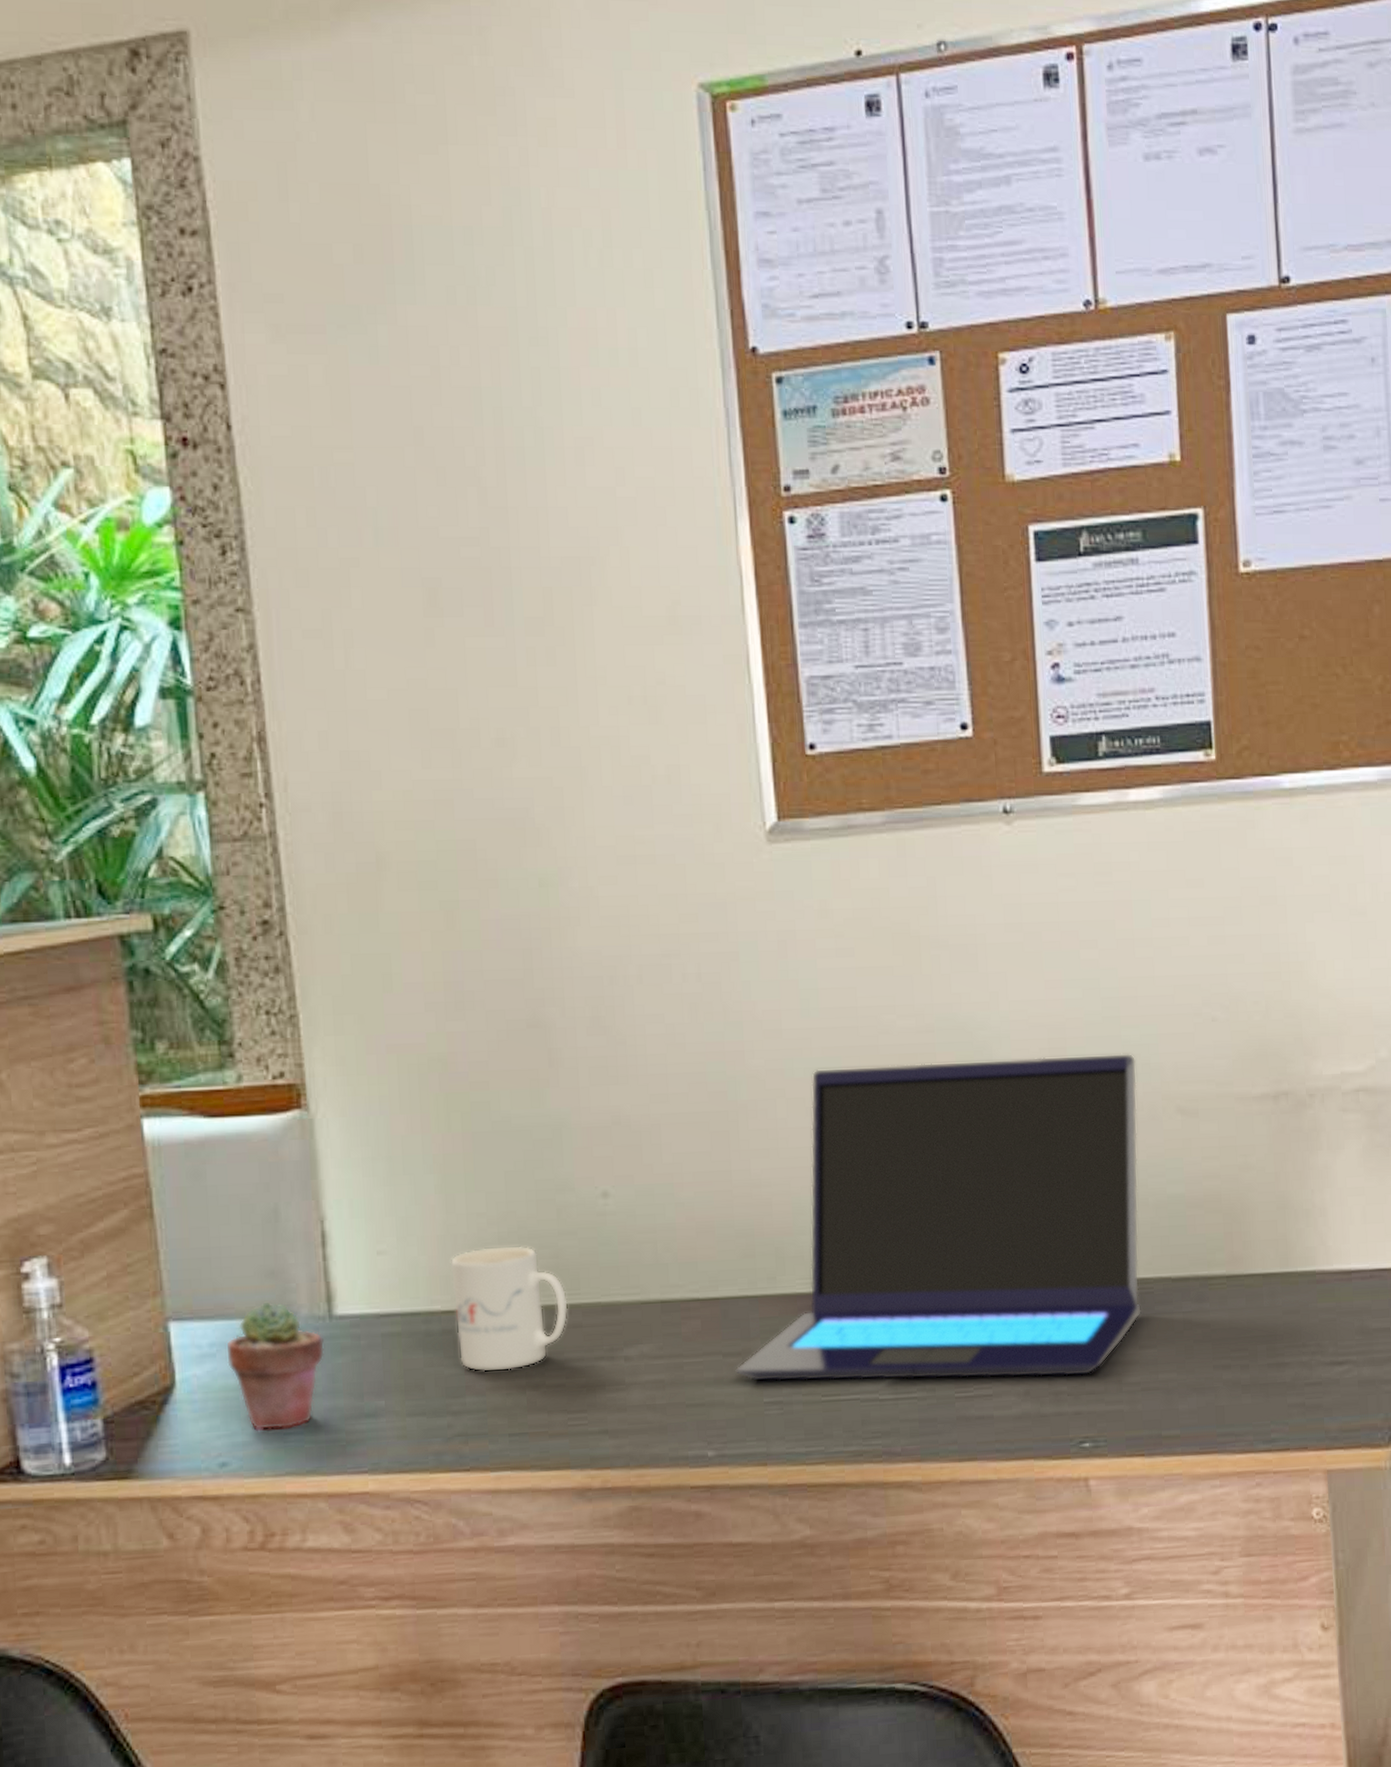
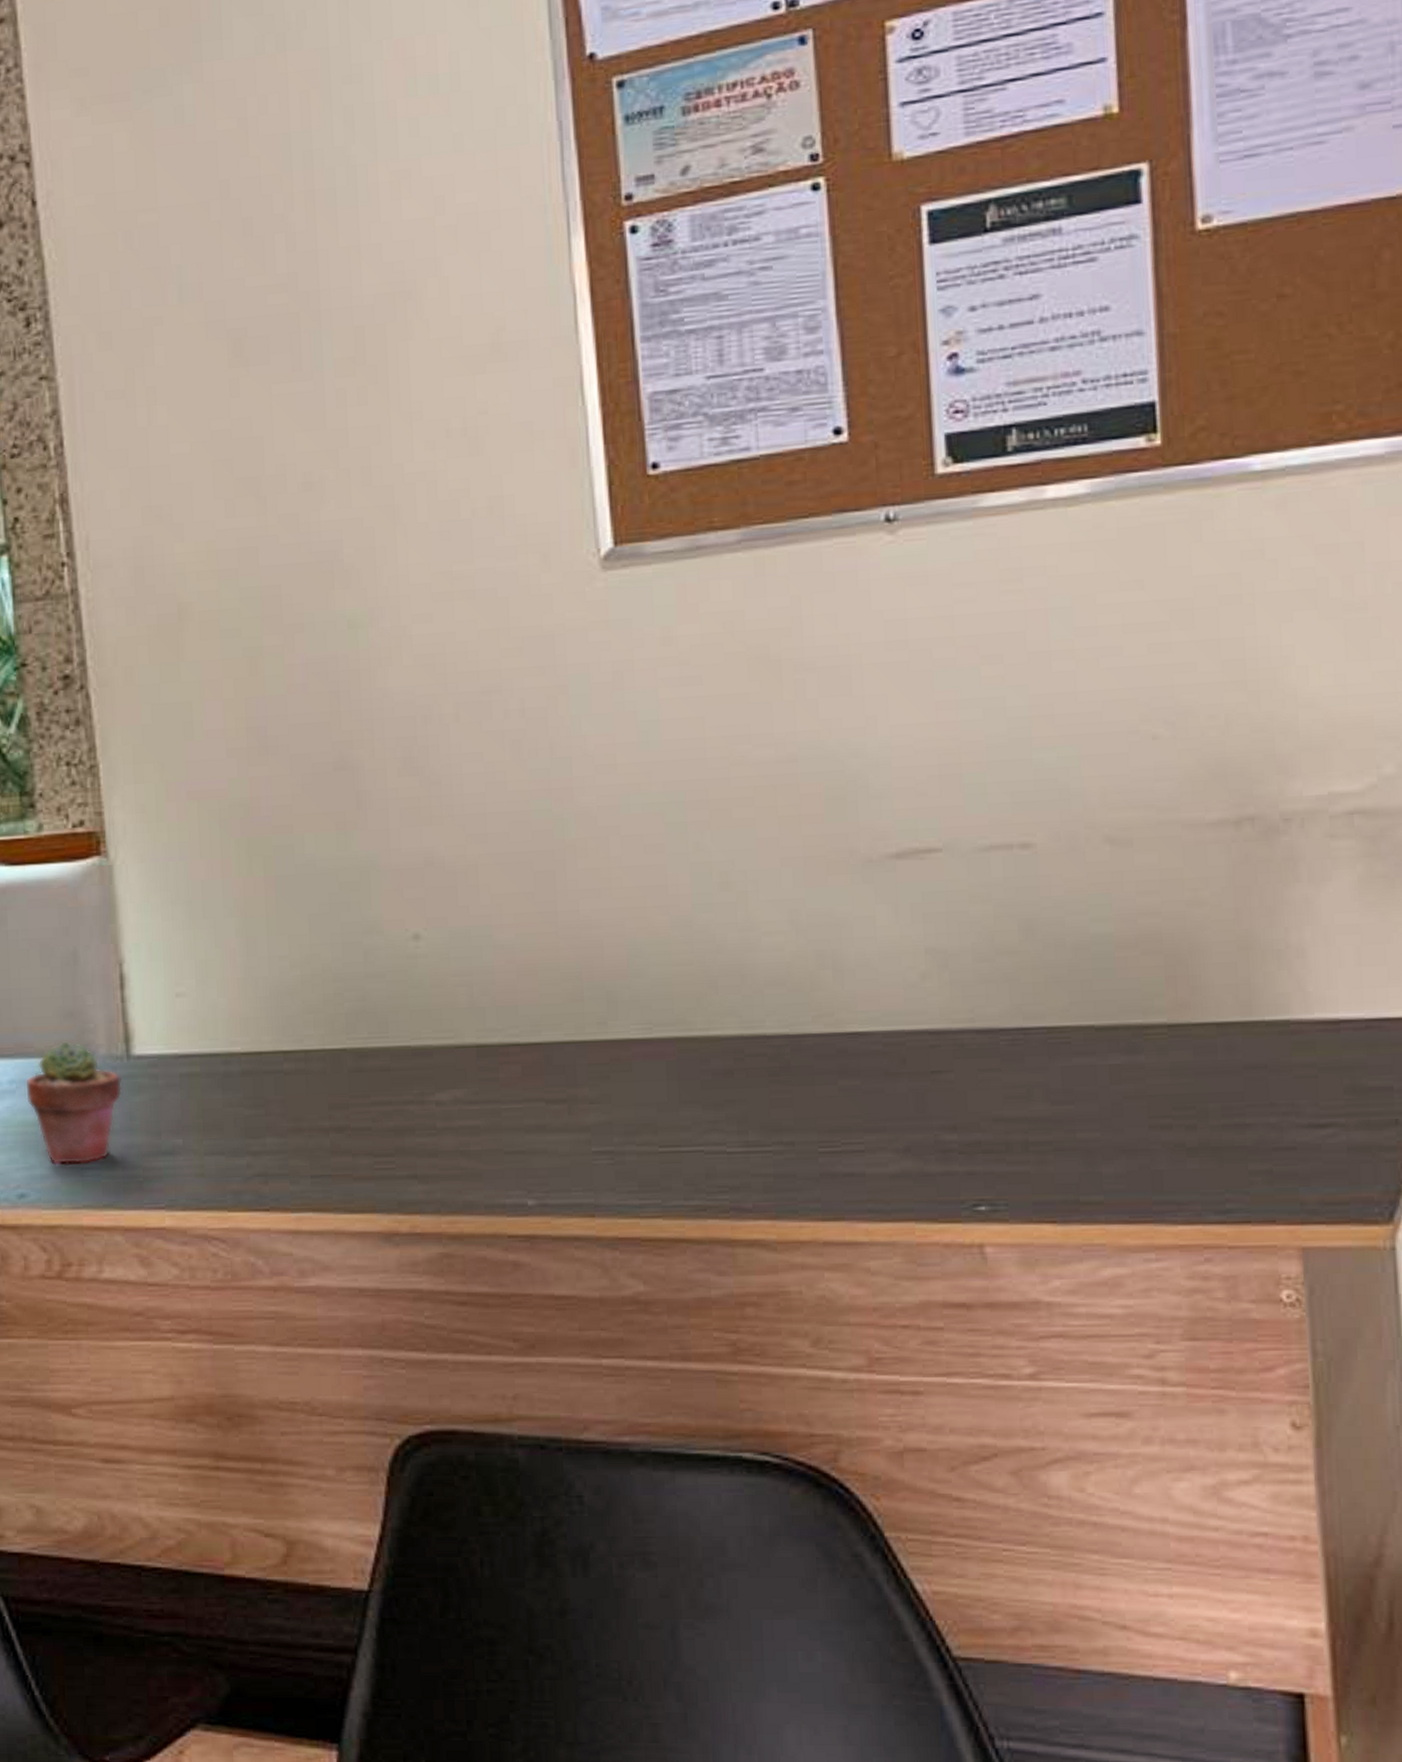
mug: present [450,1245,568,1373] -> none [250,987,375,1114]
laptop: present [735,1053,1141,1382] -> none [559,778,1055,1133]

